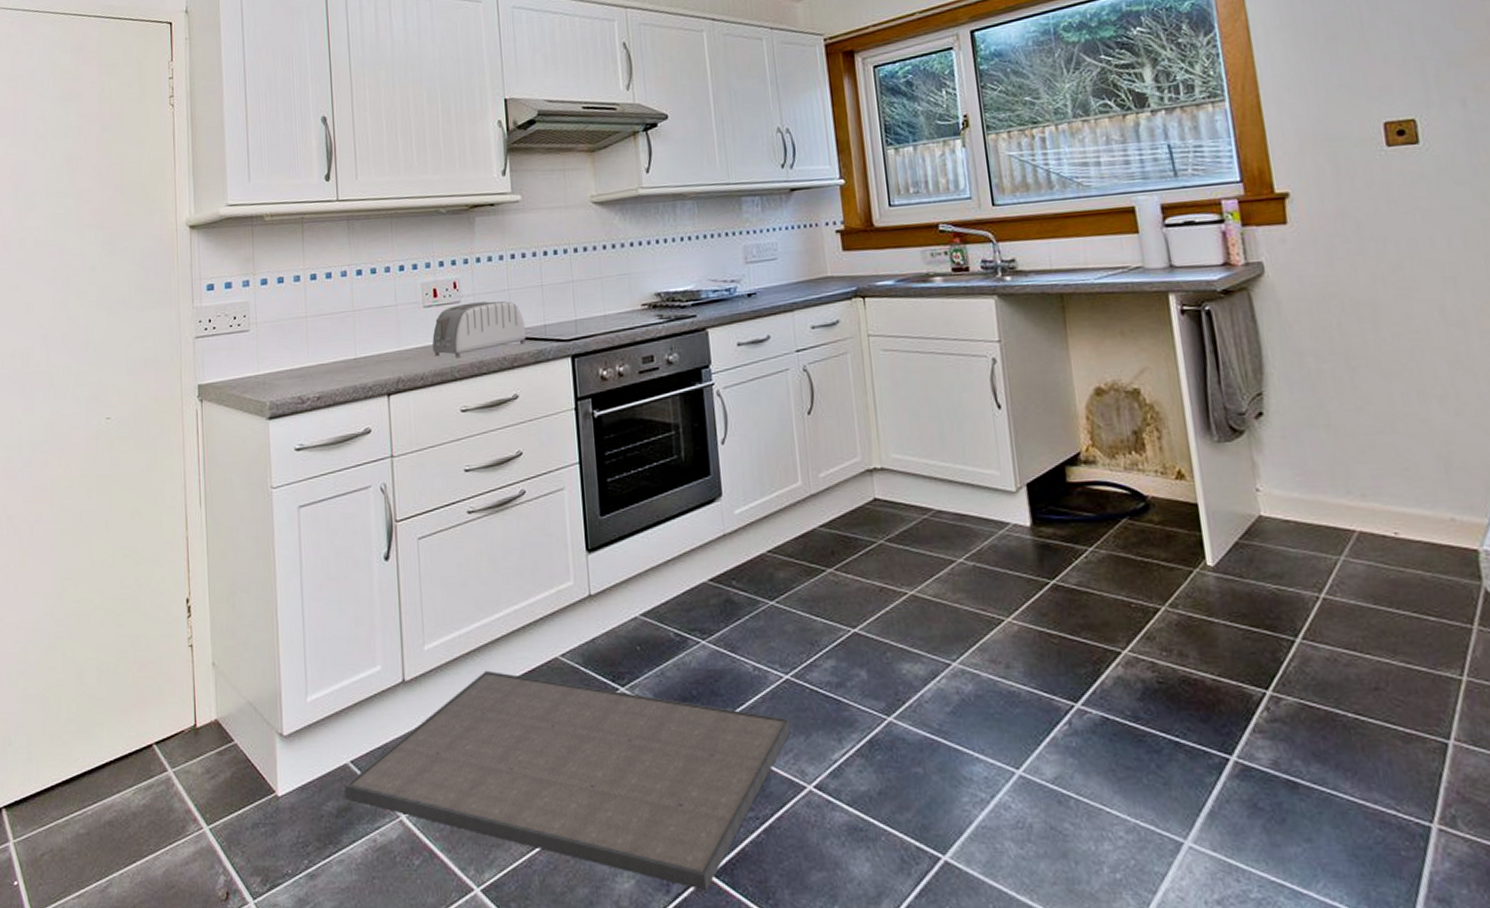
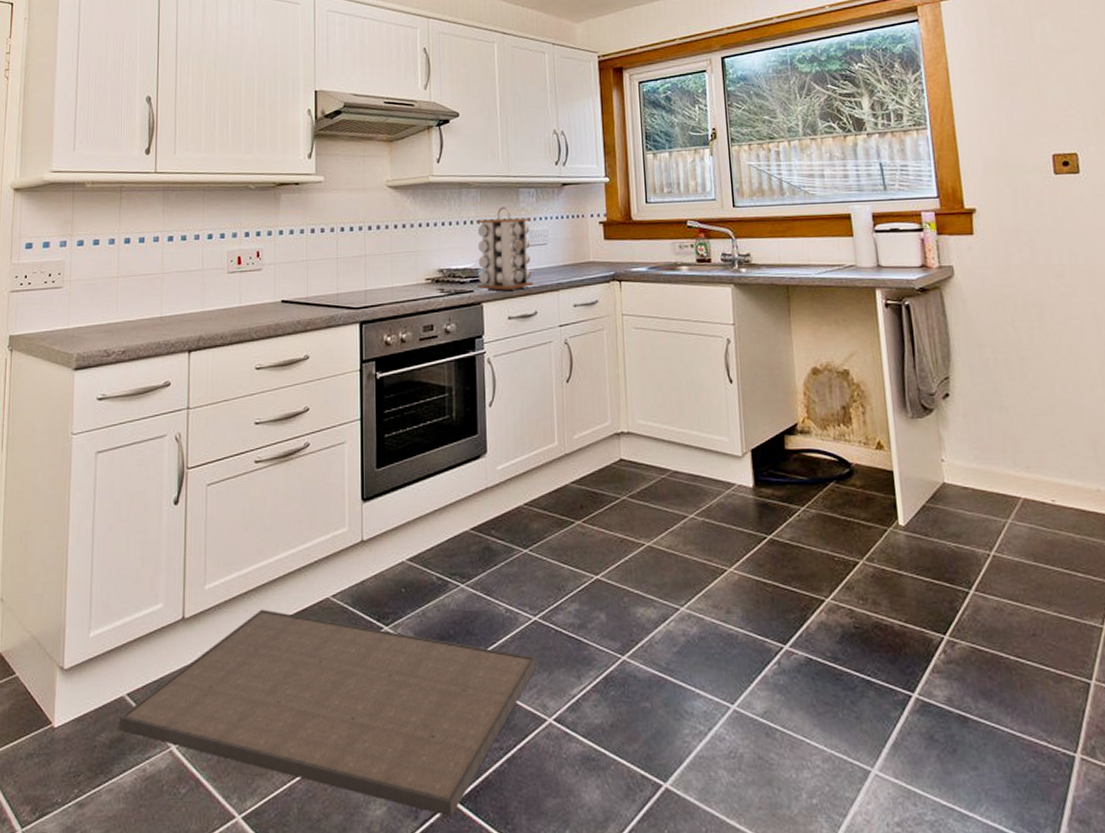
toaster: present [432,301,526,358] -> none [234,270,320,320]
spice rack: none [694,219,764,315] -> present [475,207,533,291]

